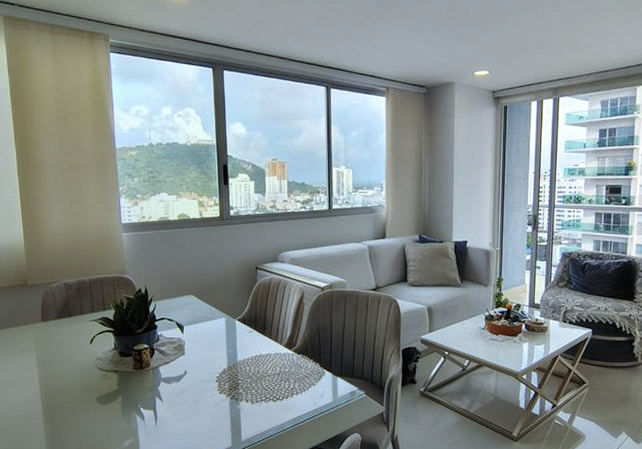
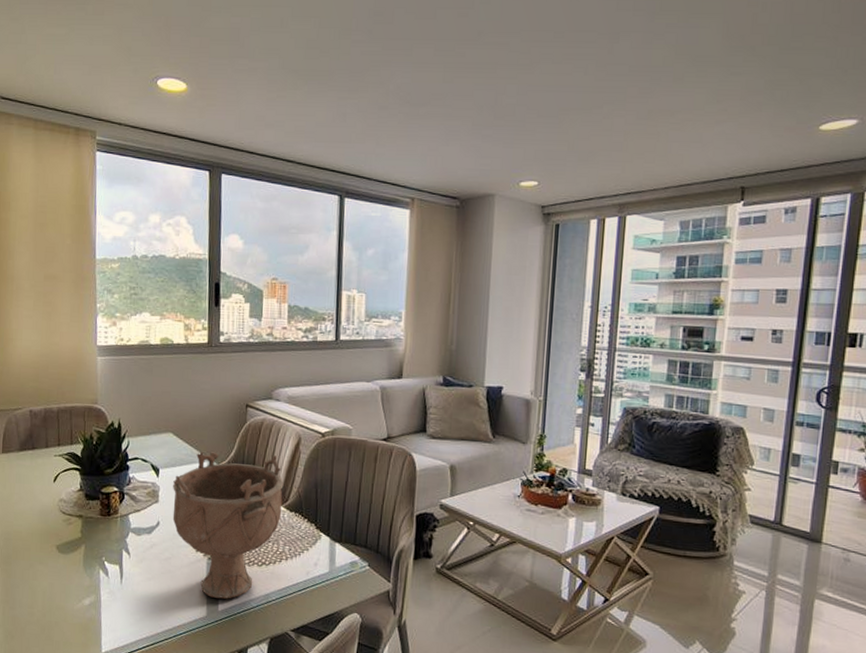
decorative bowl: none [197,308,291,431] -> present [172,451,284,599]

